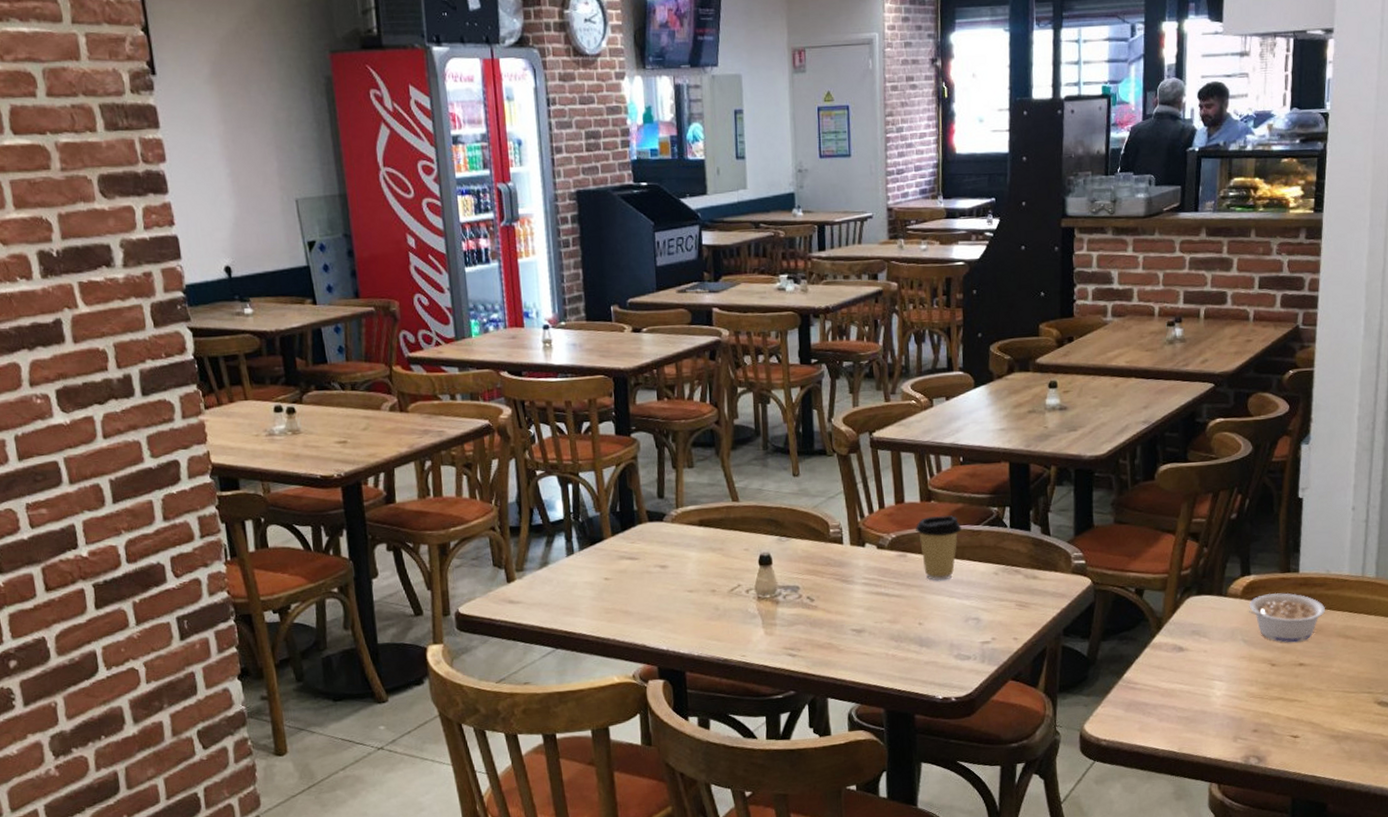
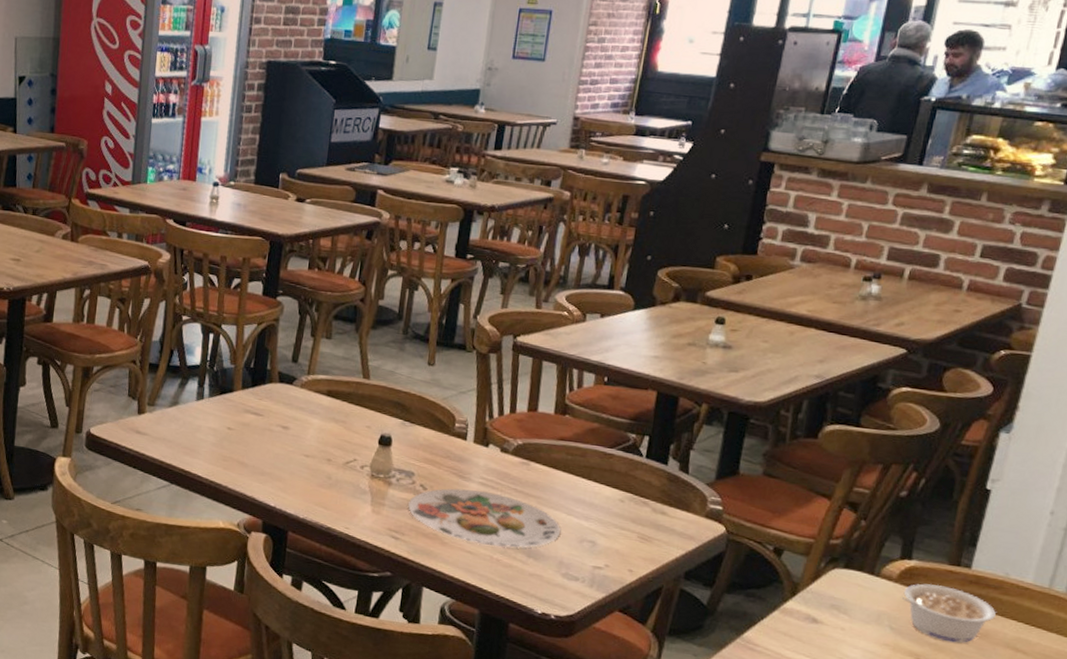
plate: none [798,590,947,644] -> present [407,488,561,548]
coffee cup: present [916,515,961,581] -> none [544,430,593,497]

